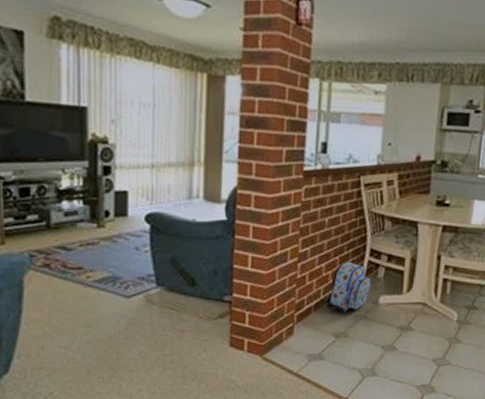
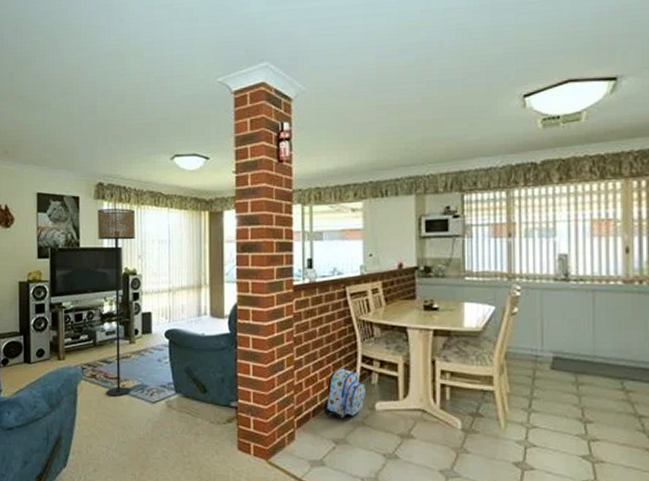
floor lamp: none [52,52,107,290] -> present [98,208,135,397]

